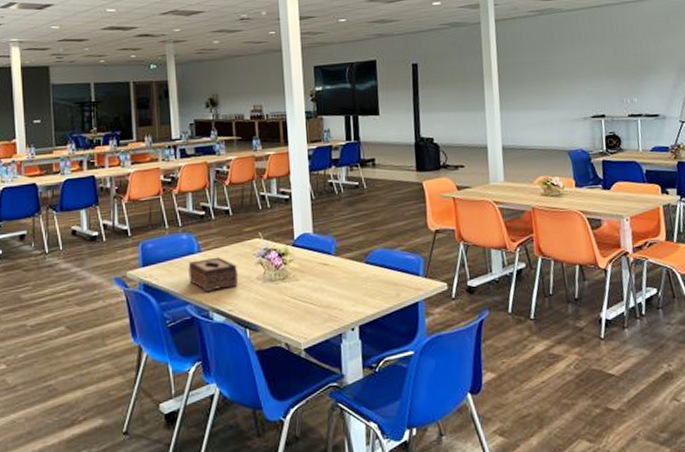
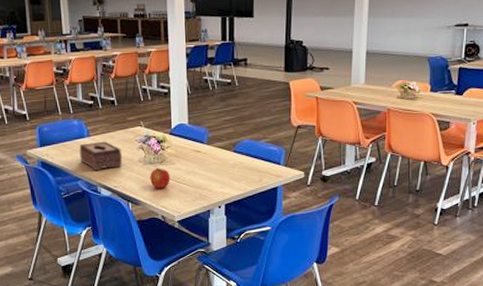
apple: none [270,285,295,310] -> present [150,168,170,188]

